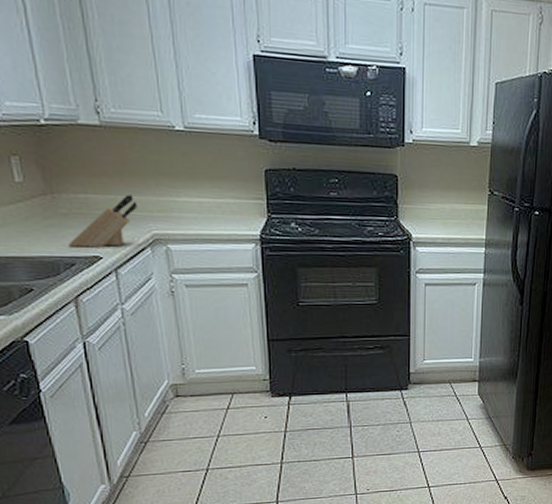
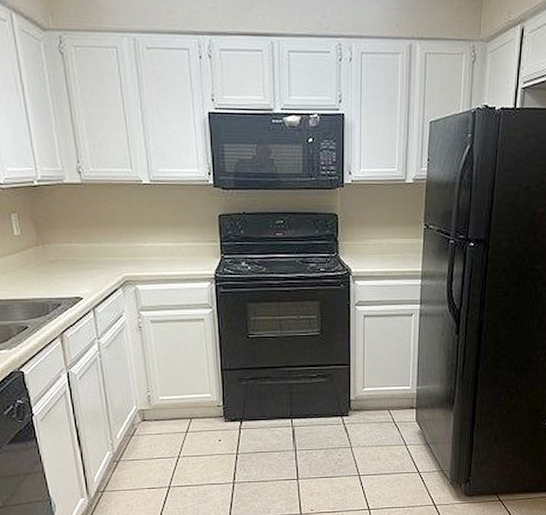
knife block: present [67,195,138,248] -> none [55,242,111,290]

